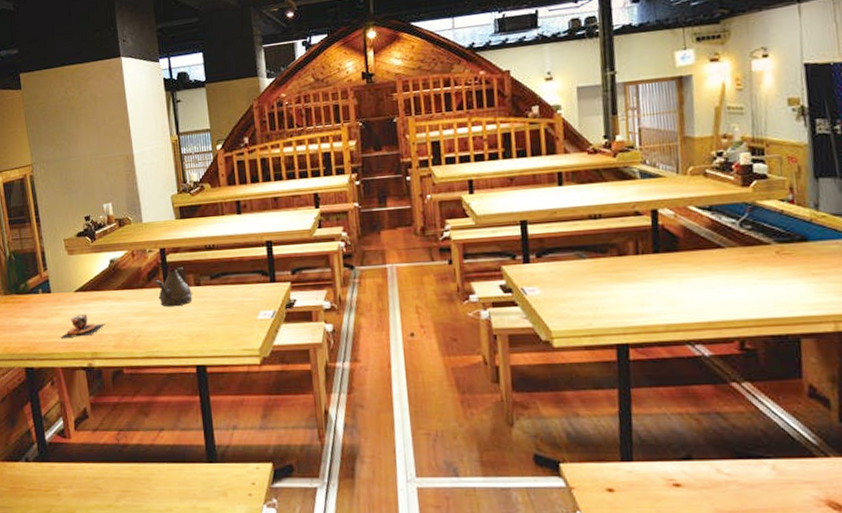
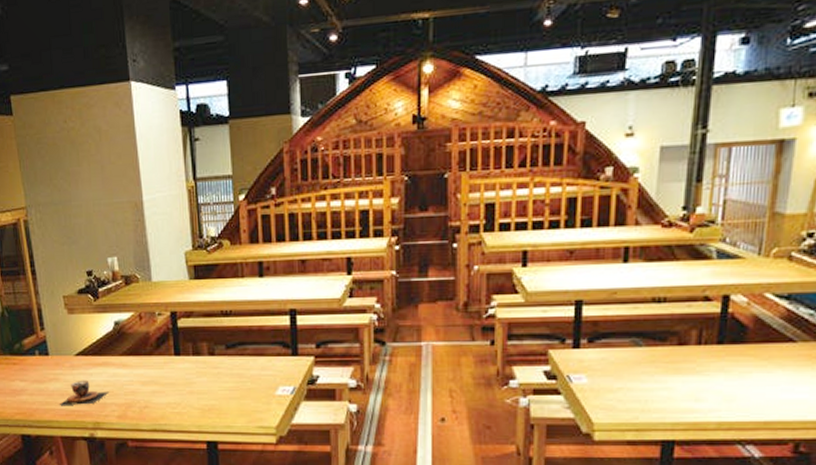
teapot: present [155,267,193,307] -> none [164,334,206,377]

